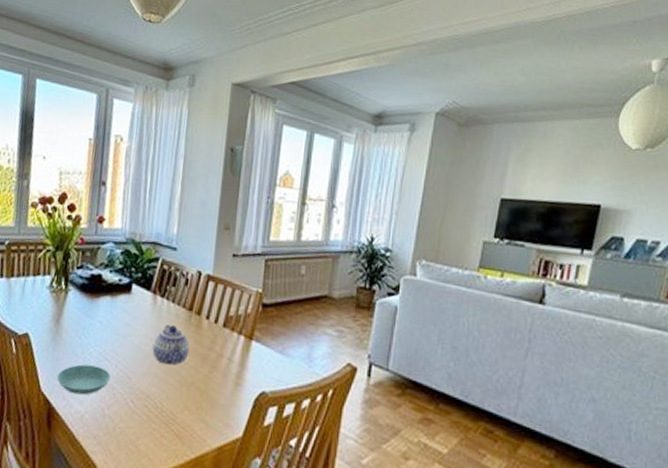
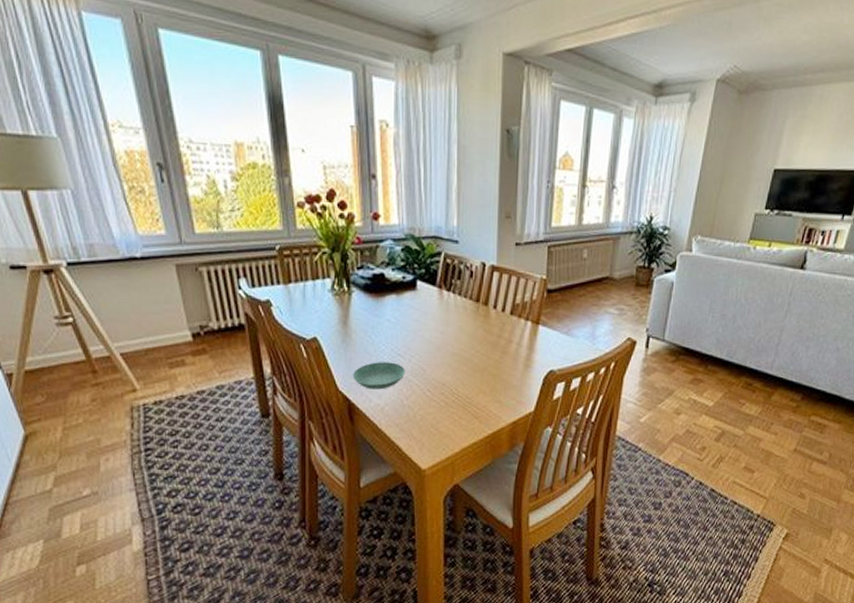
teapot: present [152,325,190,366] -> none [443,317,479,355]

